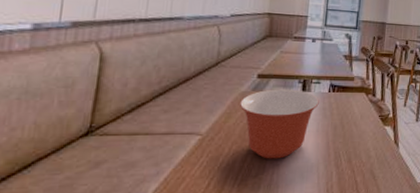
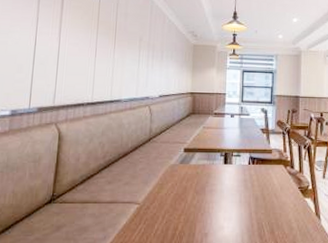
mixing bowl: present [240,89,319,159] -> none [170,162,240,228]

